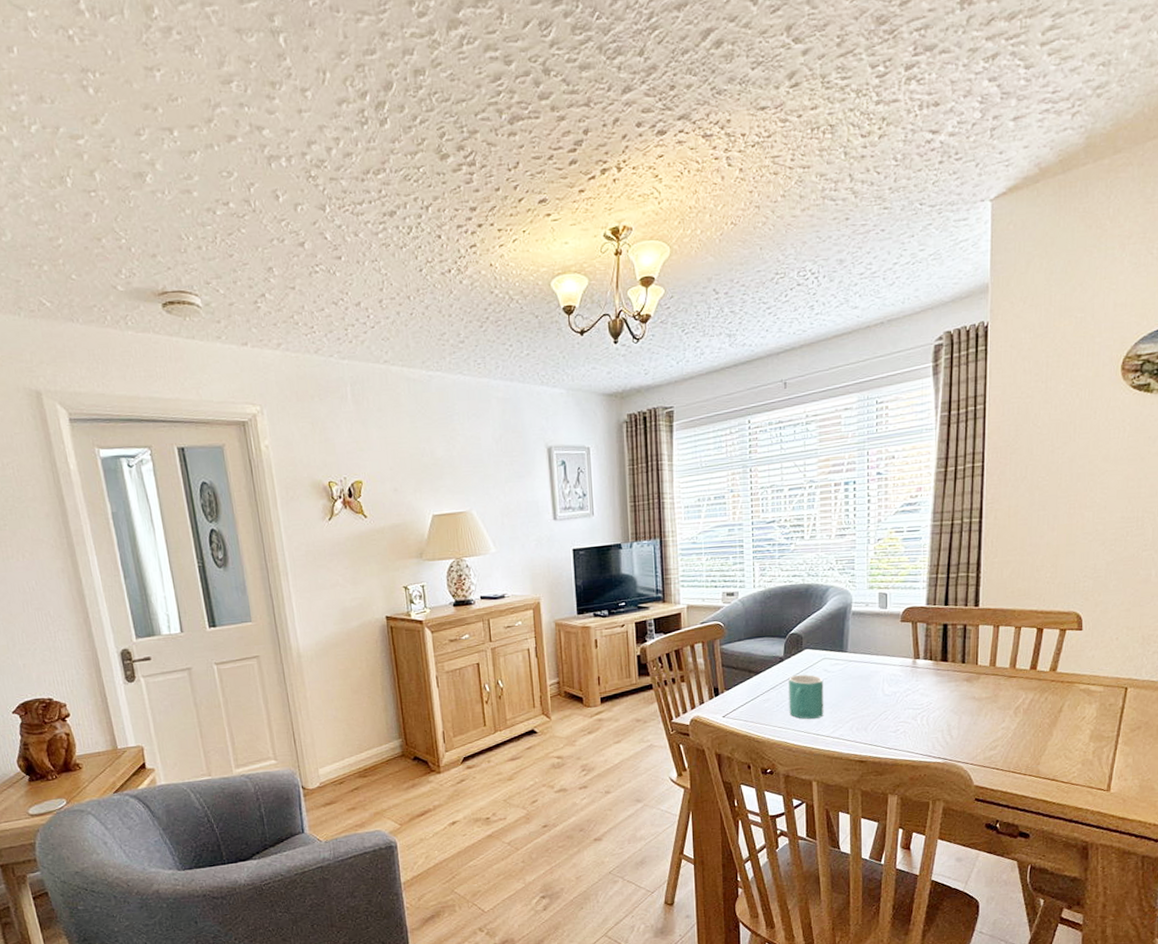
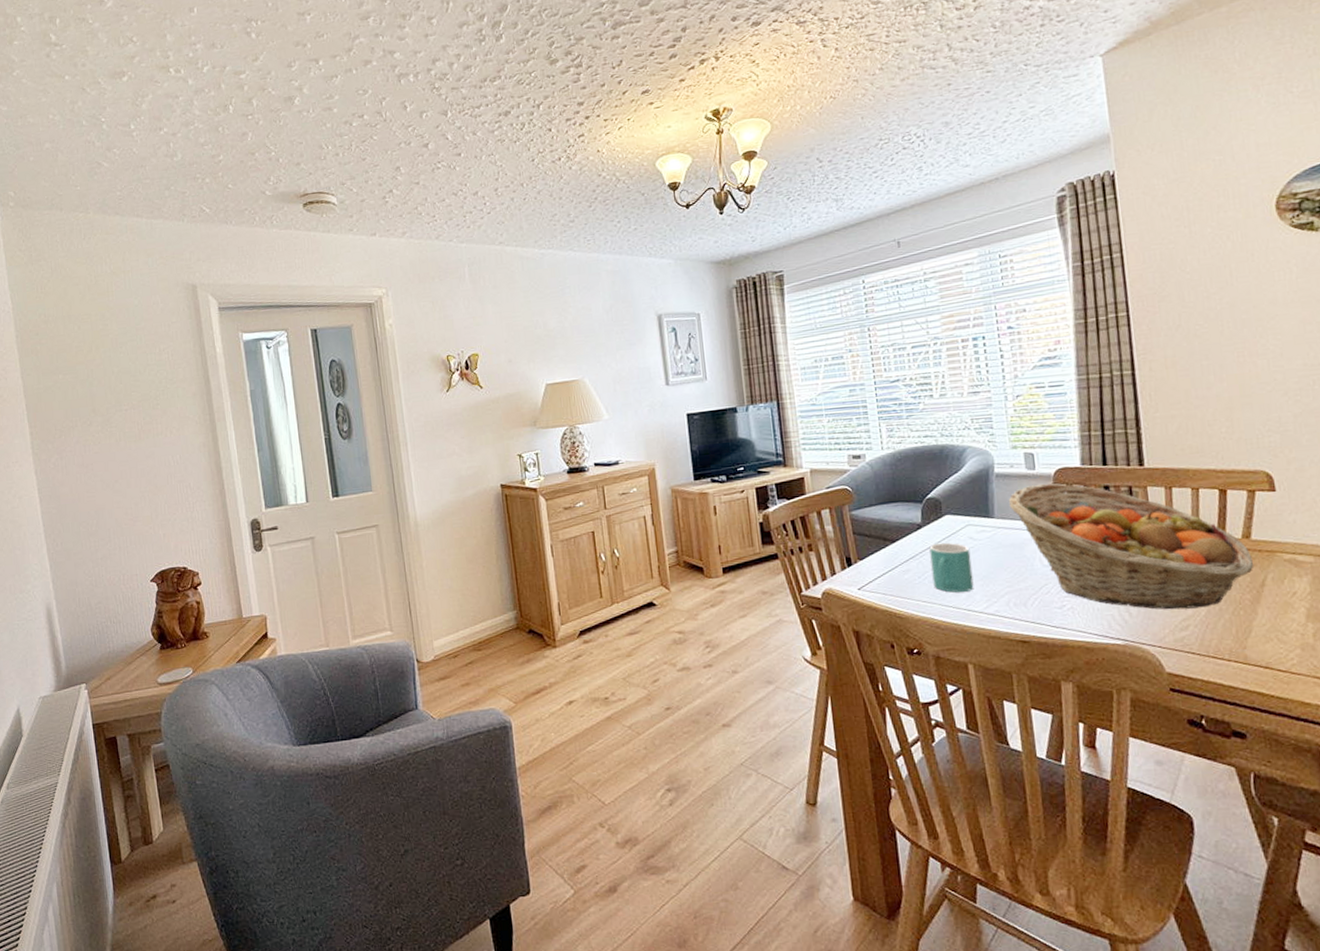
fruit basket: none [861,621,1056,733] -> present [1008,483,1254,610]

